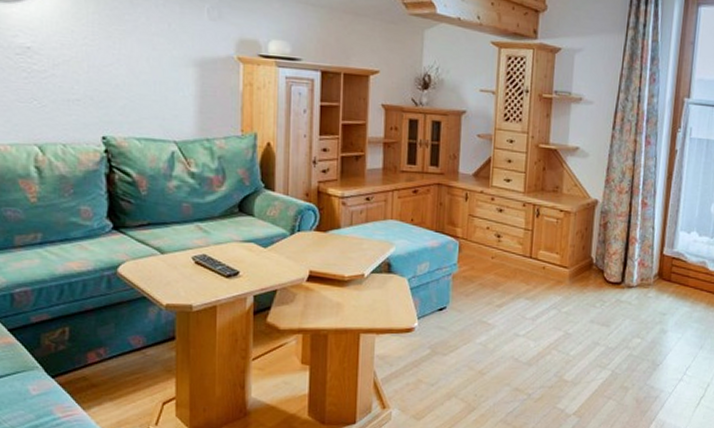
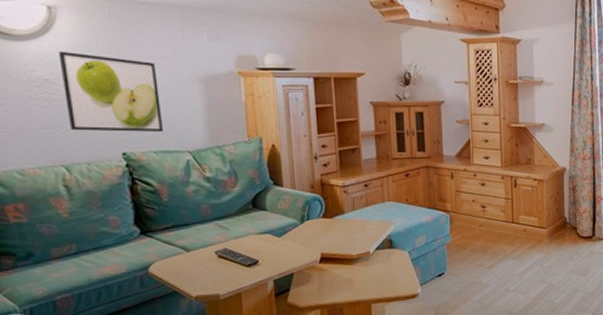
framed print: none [43,16,149,118] -> present [58,50,163,133]

